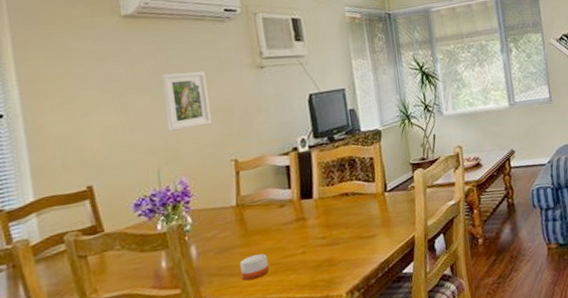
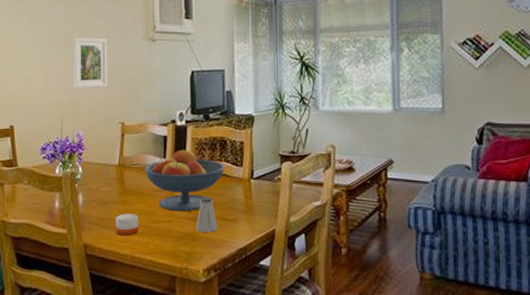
fruit bowl: none [267,175,357,242] -> present [144,148,226,212]
saltshaker: none [332,218,357,256] -> present [195,197,218,233]

